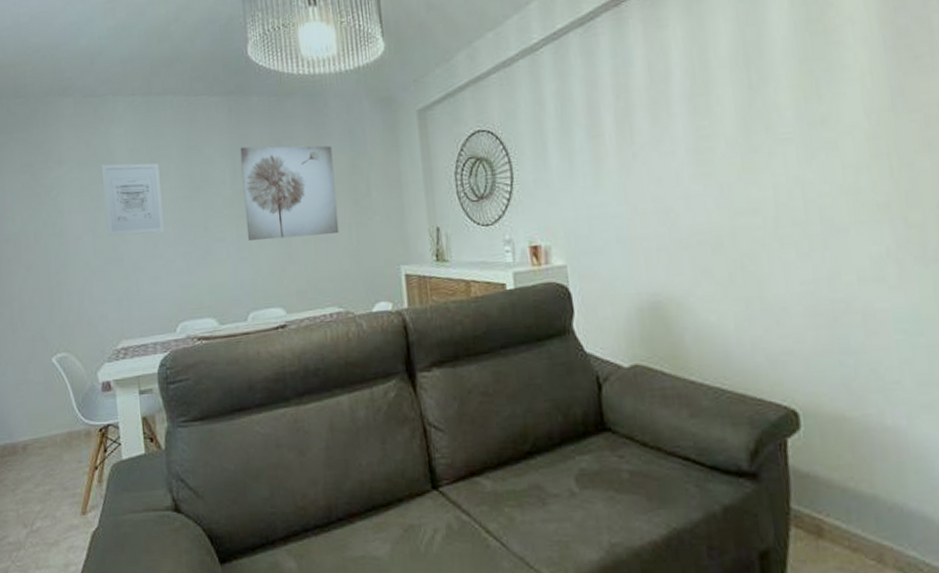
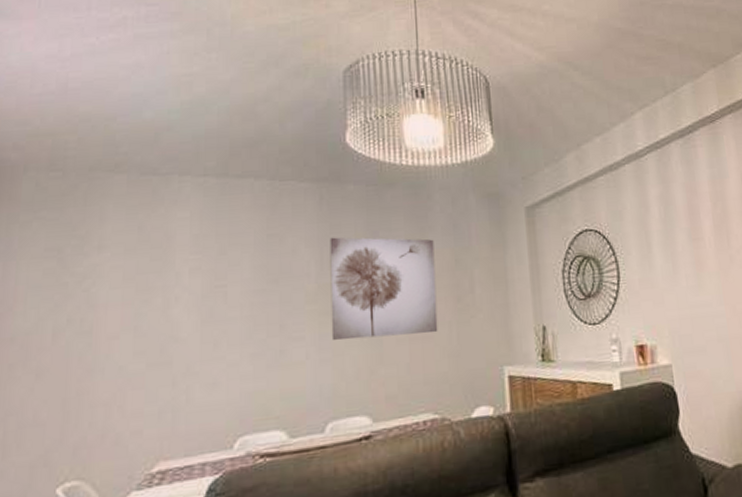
wall art: present [101,162,165,237] -> none [154,250,231,336]

